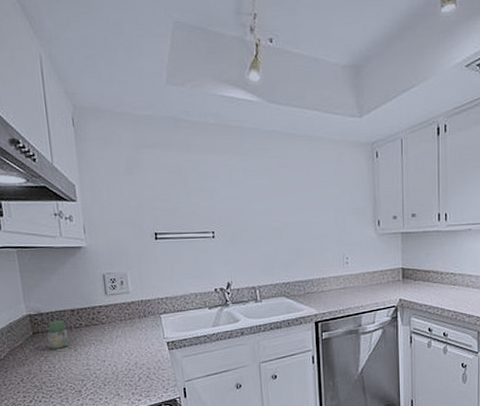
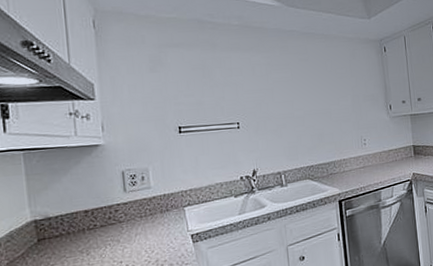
jar: present [47,320,69,349] -> none [55,223,81,256]

